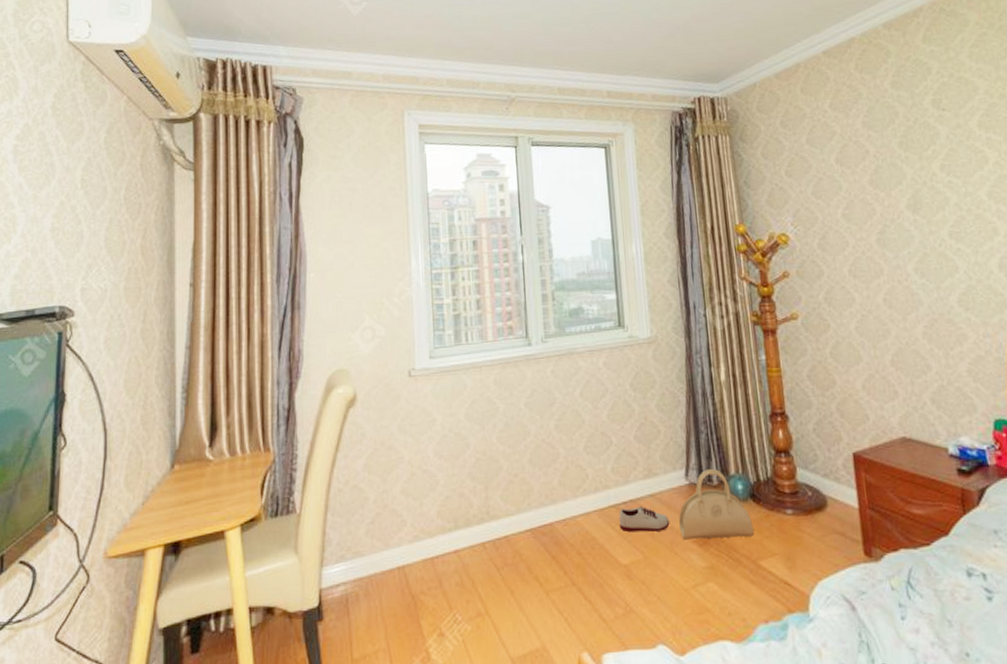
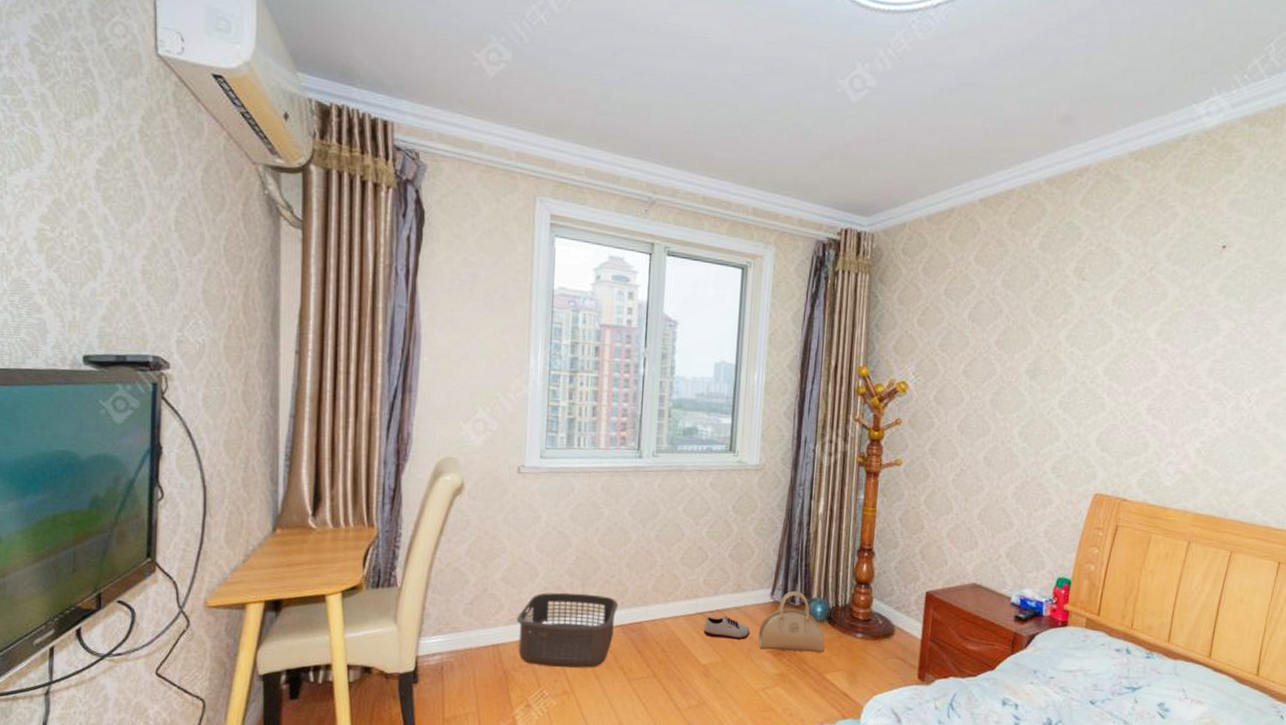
clothes hamper: none [420,498,526,586] -> present [516,592,619,668]

